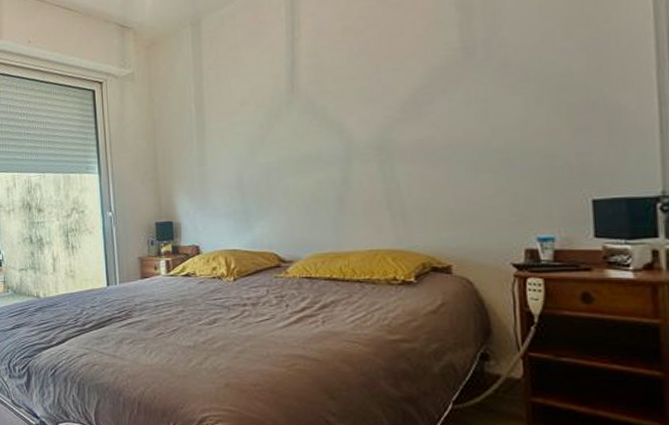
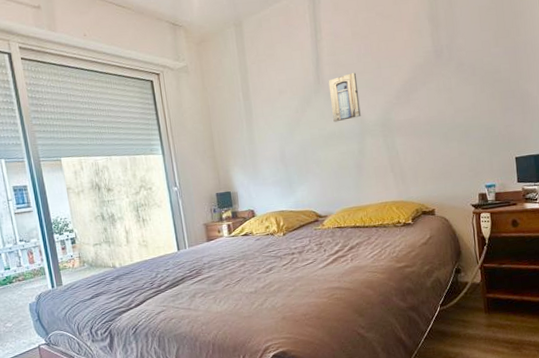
wall art: none [305,79,348,142] -> present [328,73,361,123]

